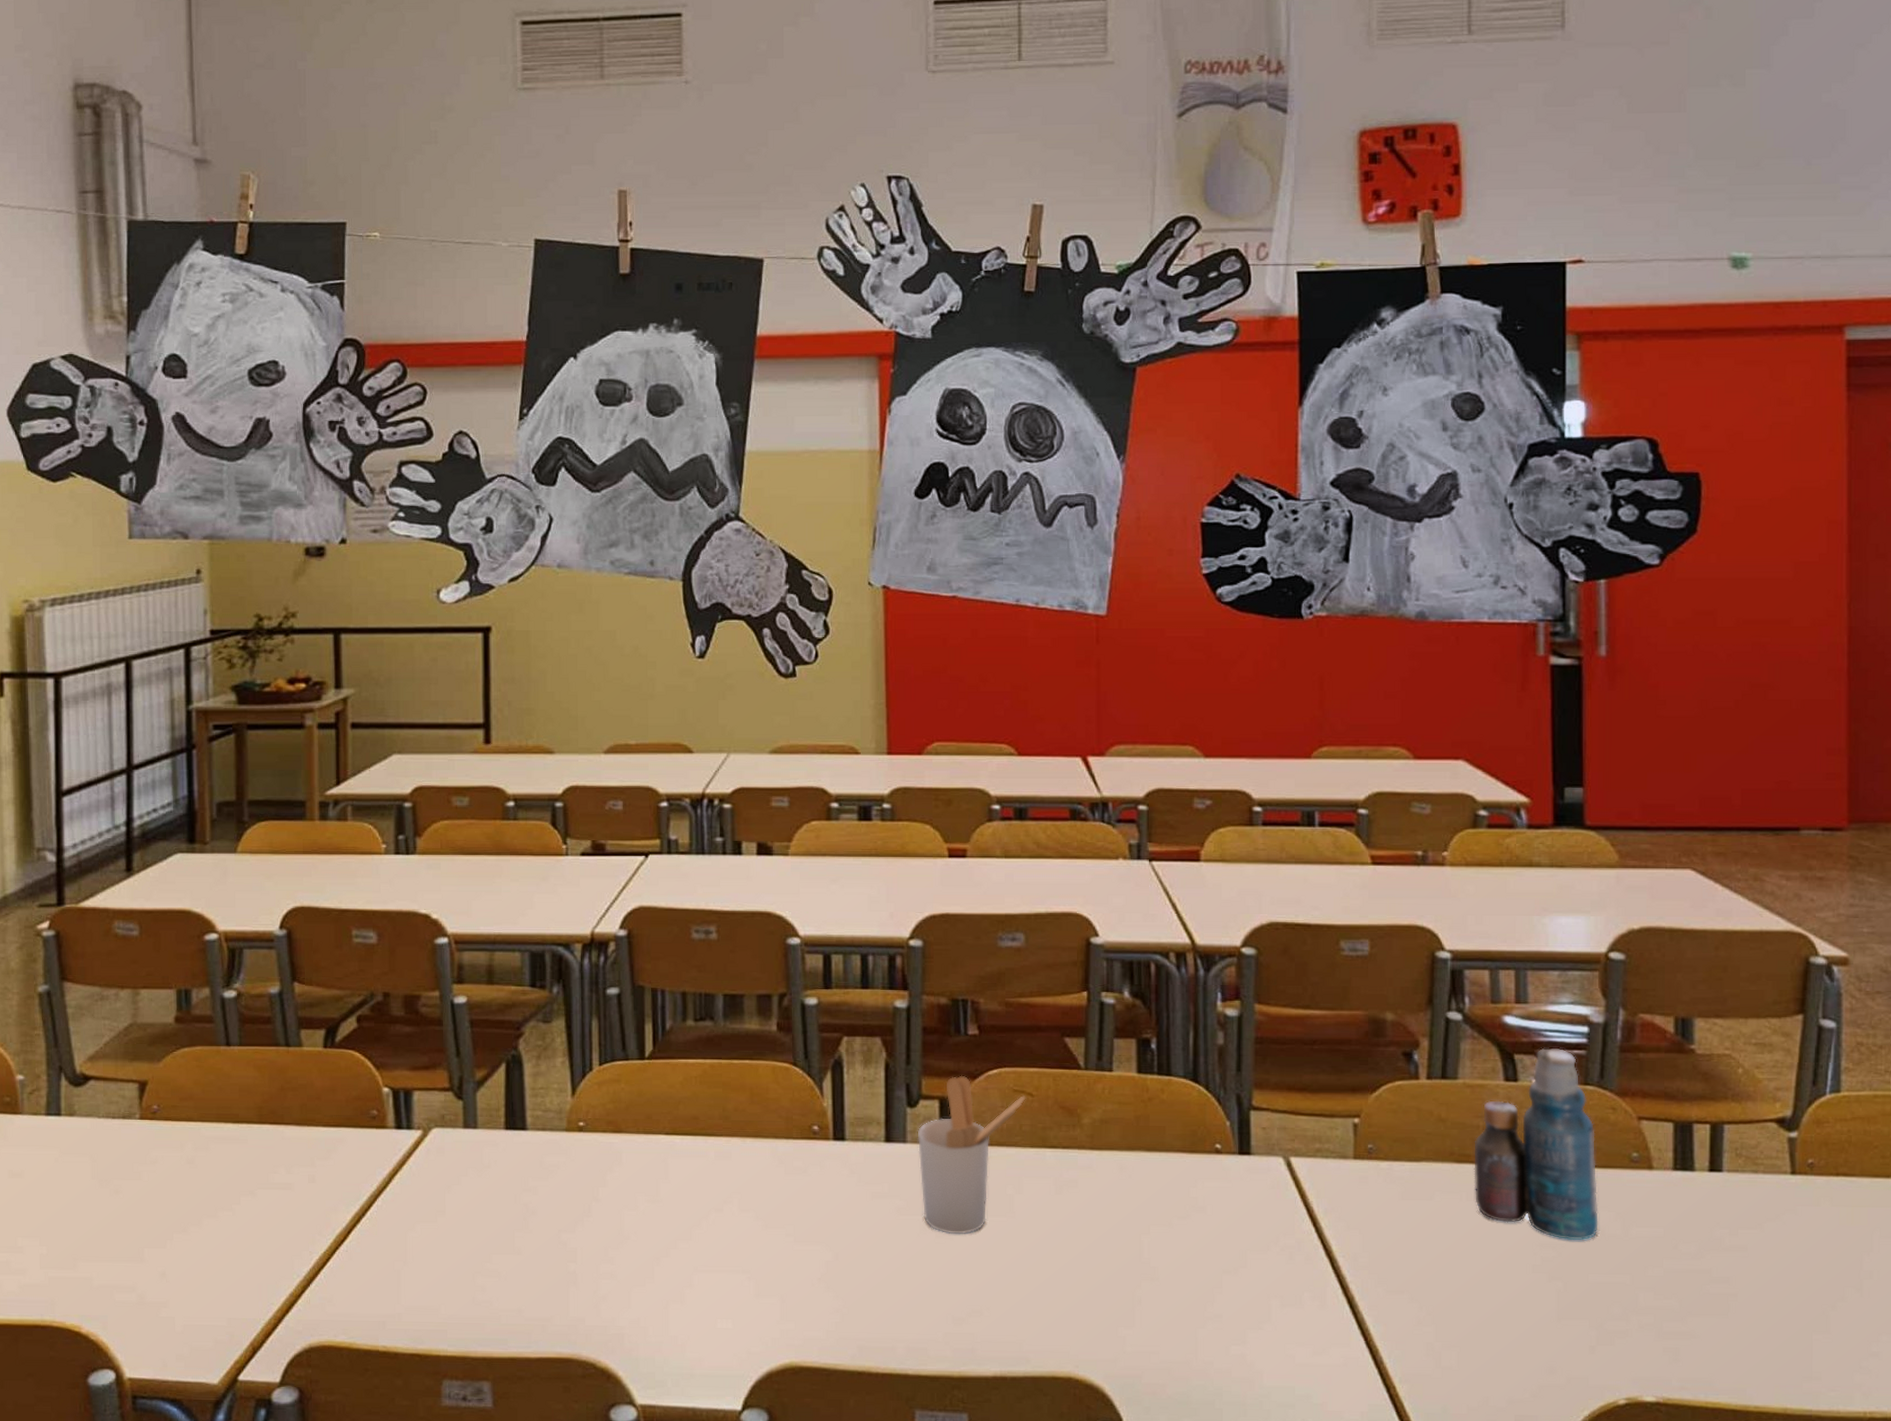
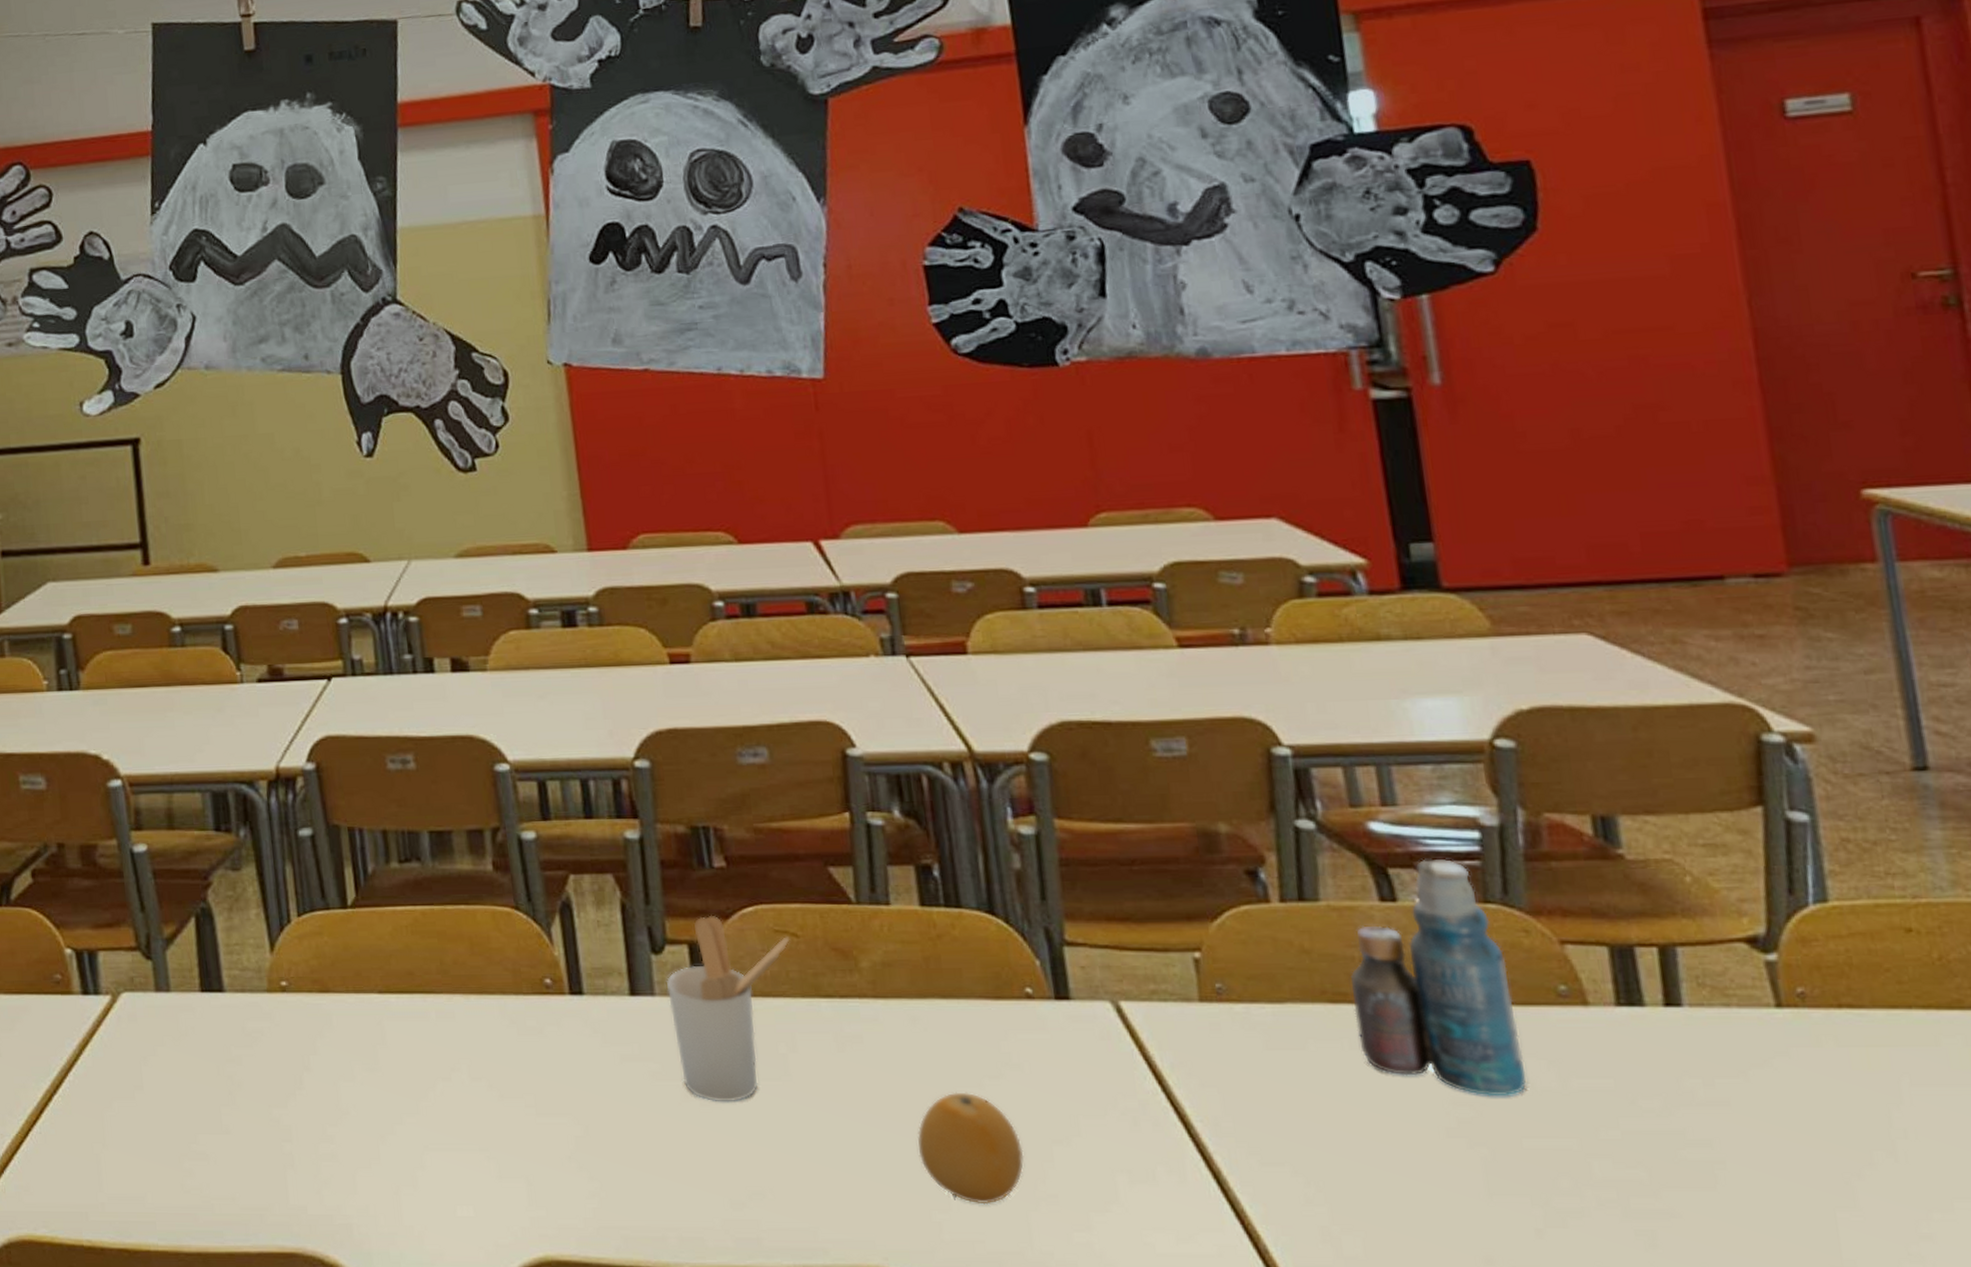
fruit: none [1113,1229,1199,1323] -> present [917,1092,1024,1205]

